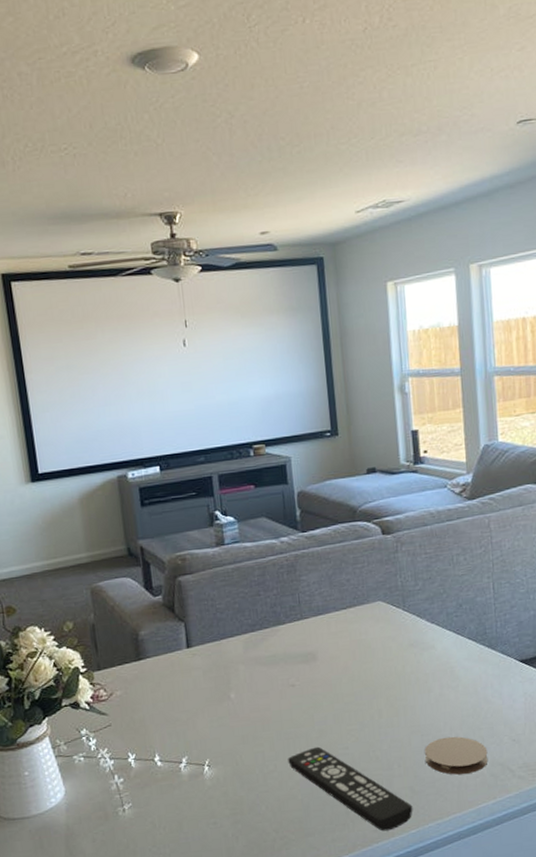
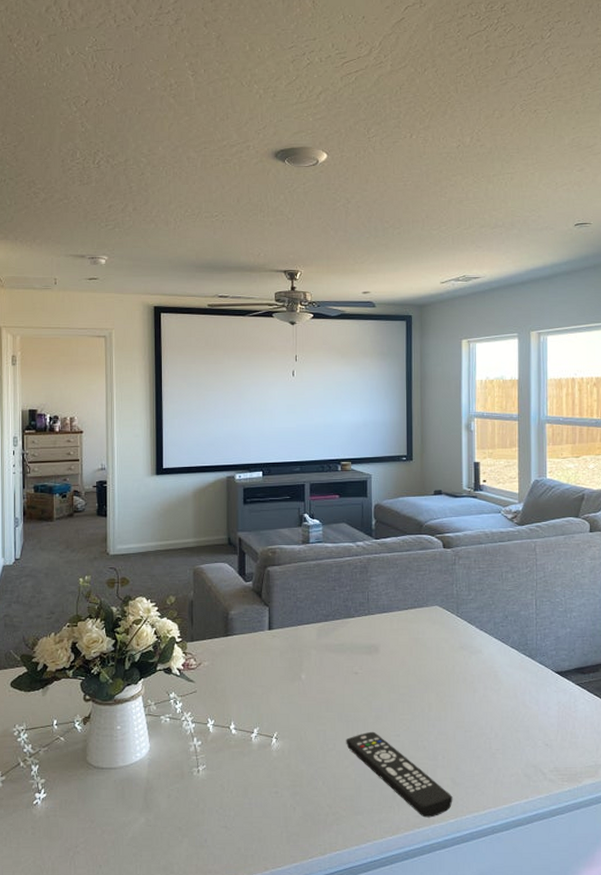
coaster: present [425,736,488,775] -> none [467,735,523,771]

